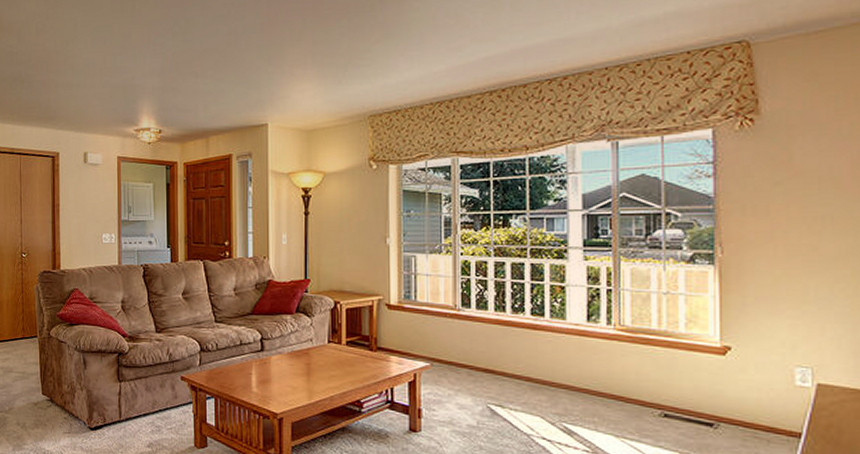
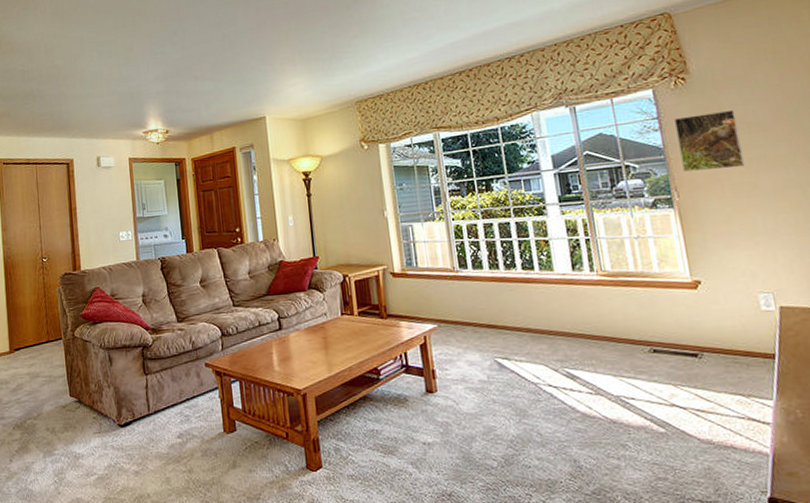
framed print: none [731,160,808,227] -> present [673,109,746,172]

